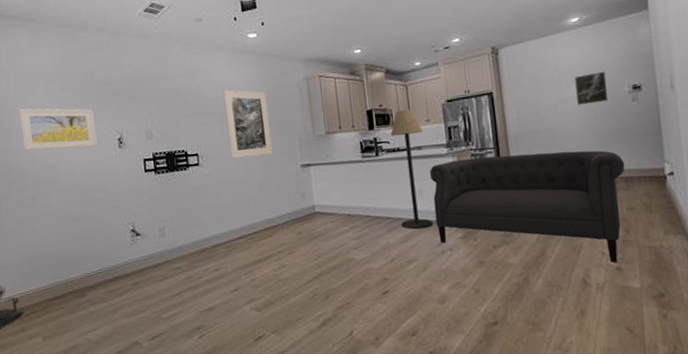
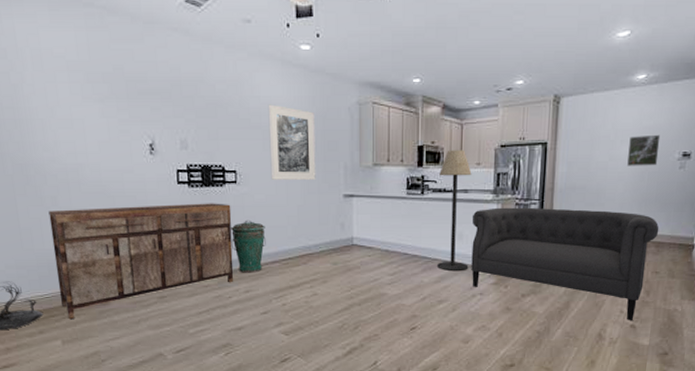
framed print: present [19,108,98,151] -> none [36,97,126,150]
sideboard: none [29,186,202,315] -> present [48,203,234,320]
trash can: none [197,199,231,252] -> present [231,220,266,273]

